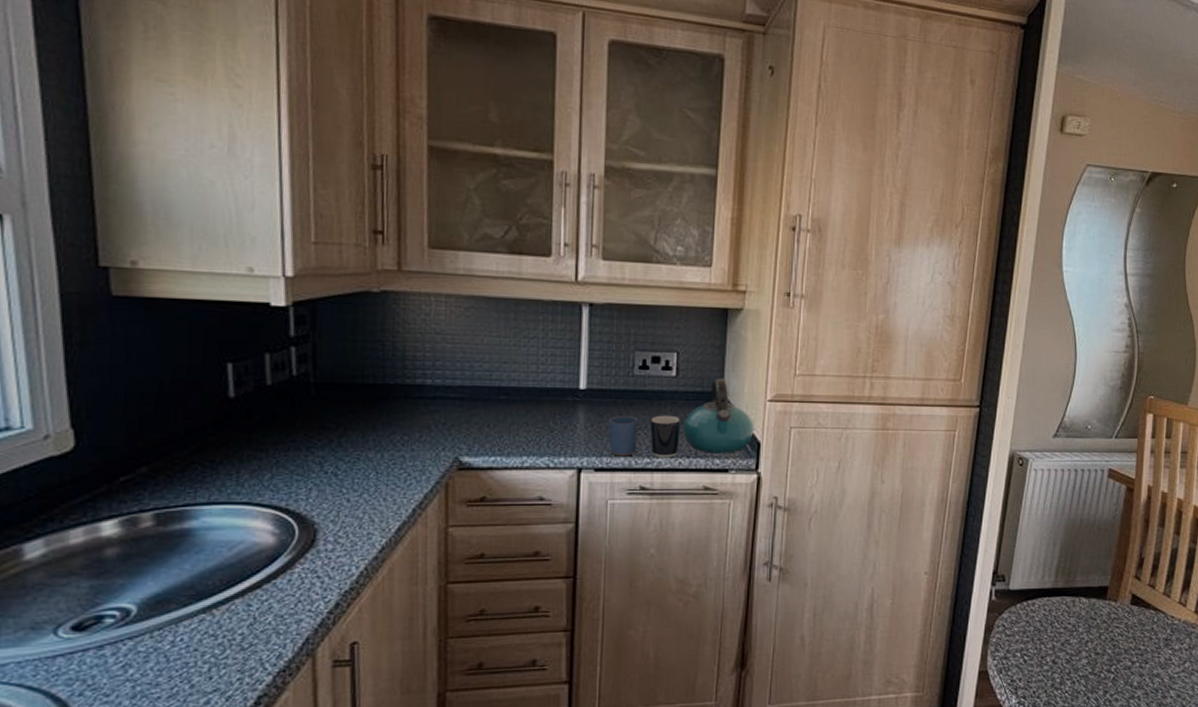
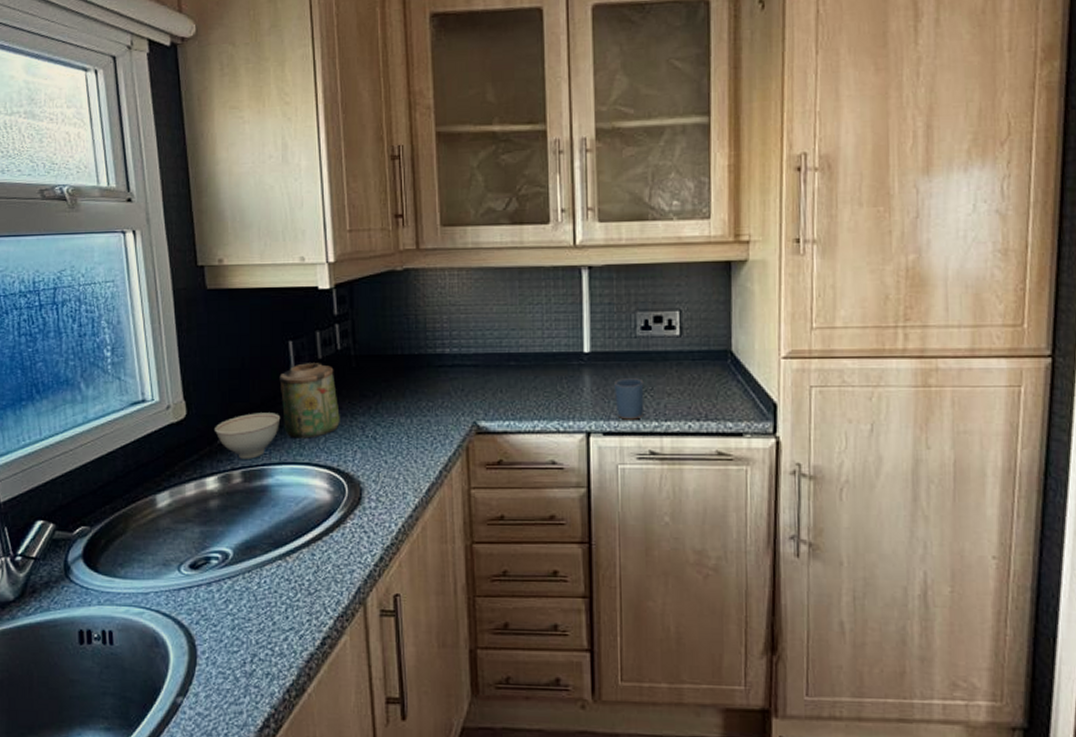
bowl: none [115,445,212,499] -> present [214,413,281,459]
canister: none [212,389,292,475] -> present [279,363,340,439]
mug: present [650,415,682,458] -> none [656,376,689,421]
kettle: present [683,378,754,454] -> none [690,335,769,416]

